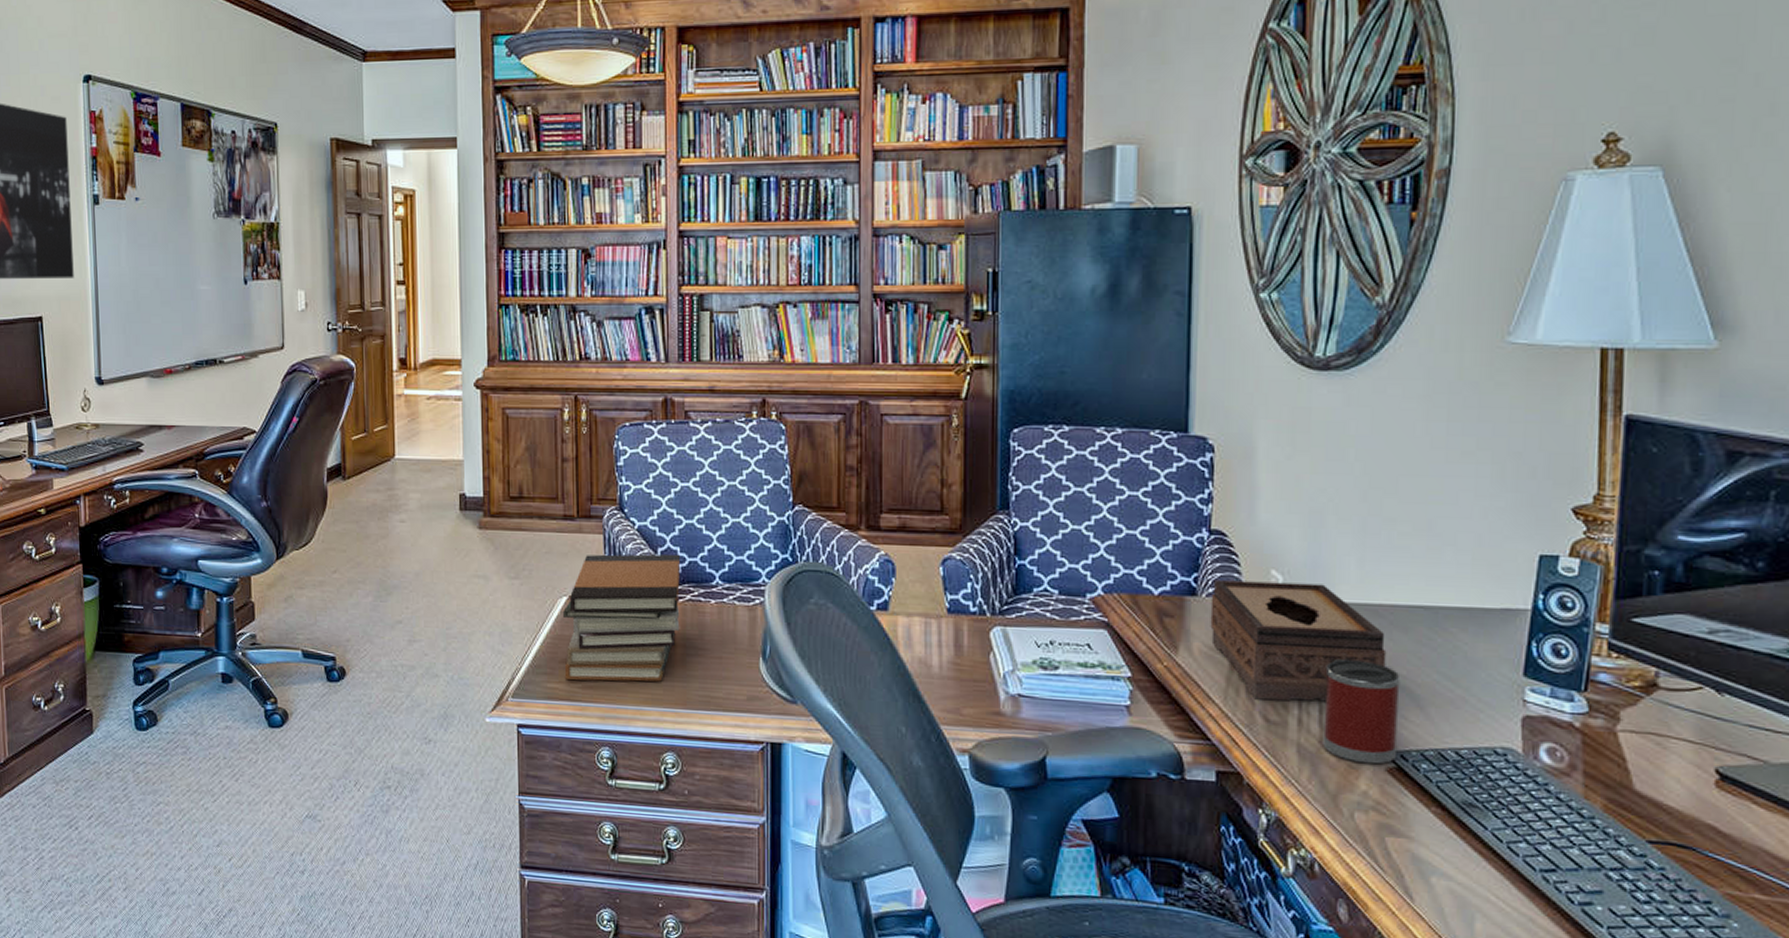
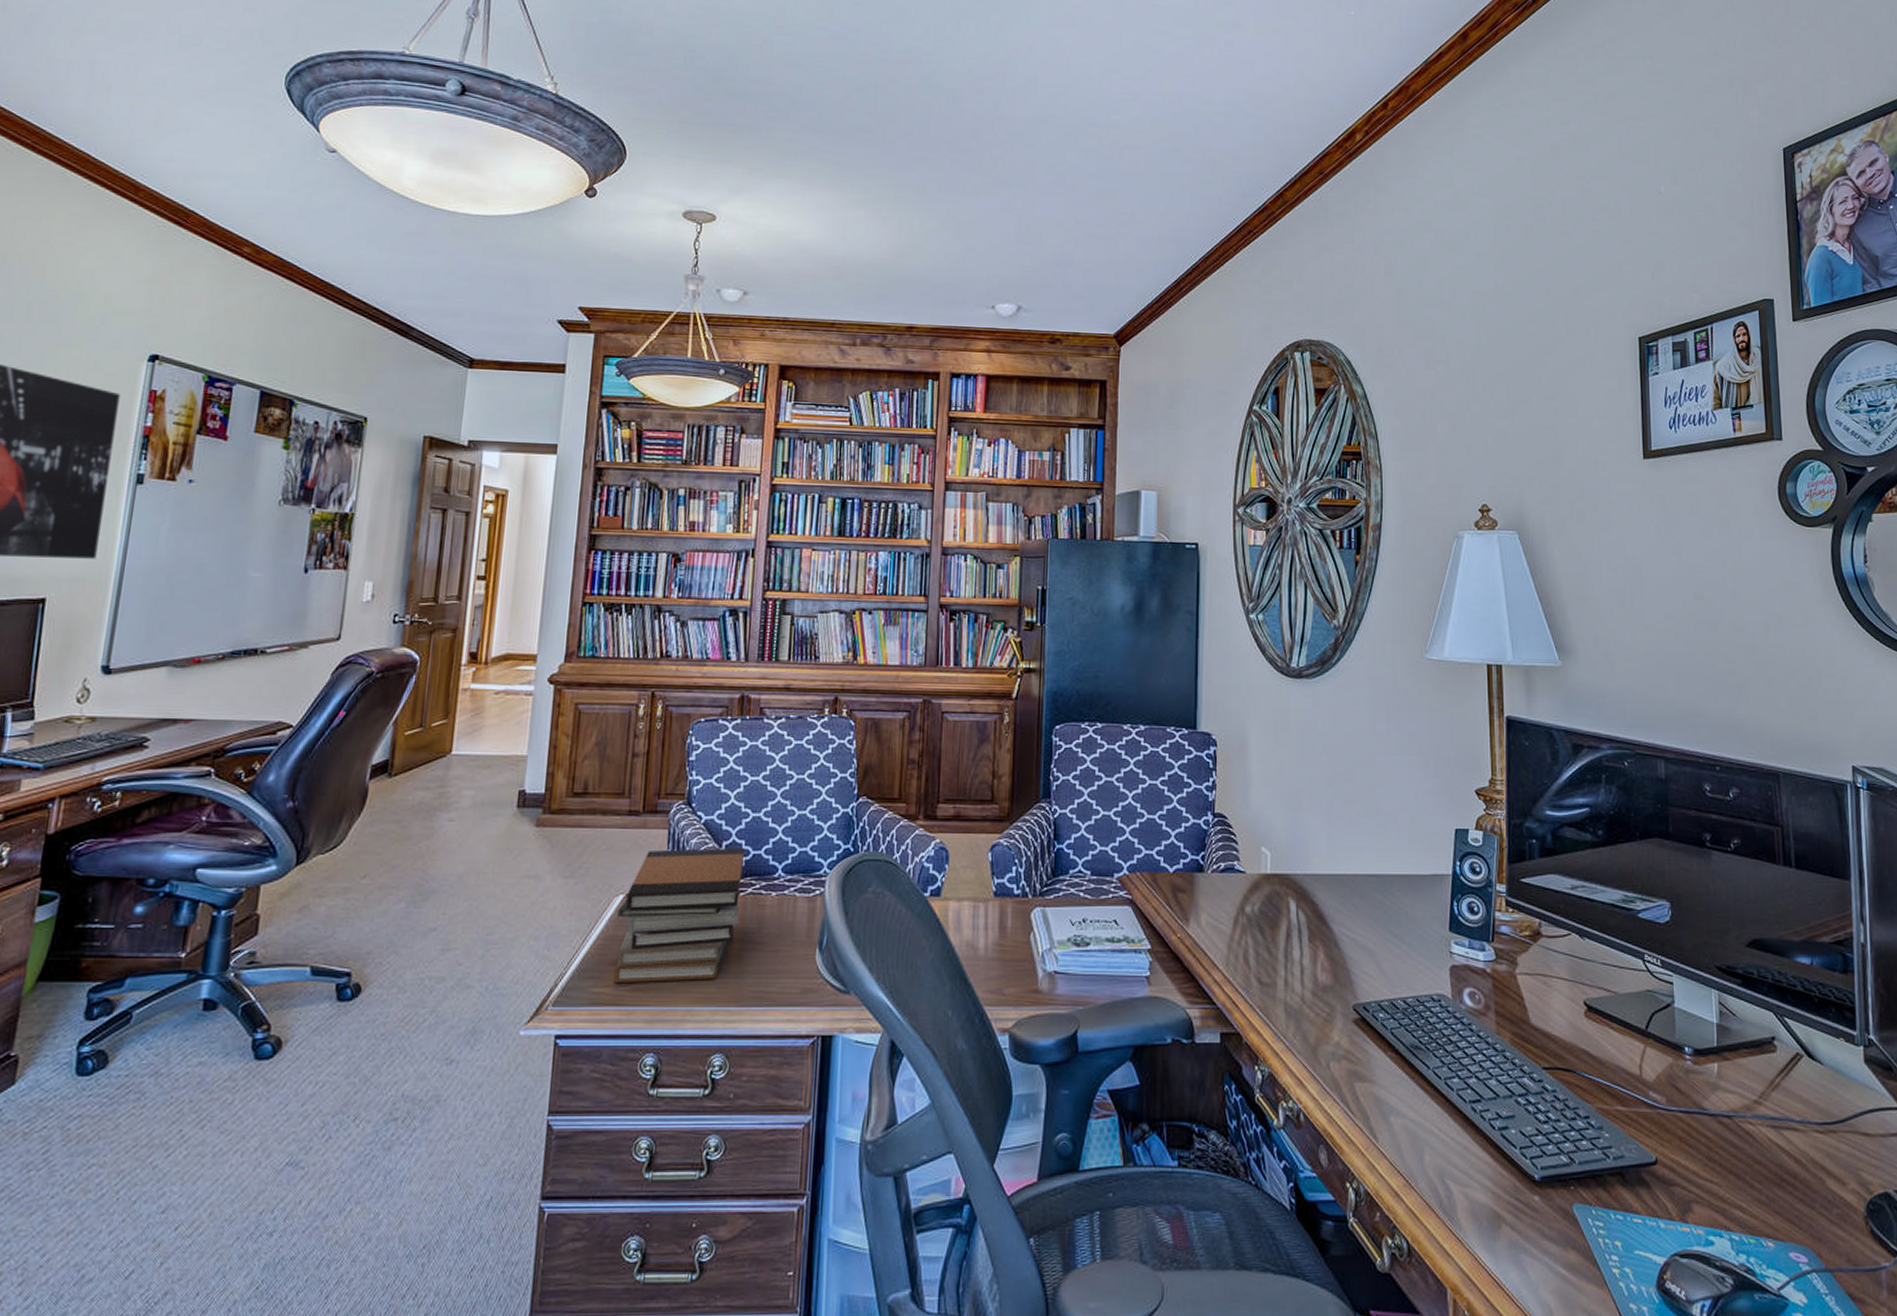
tissue box: present [1210,580,1387,702] -> none [1214,857,1350,964]
mug: present [1323,658,1401,765] -> none [1304,923,1361,1017]

